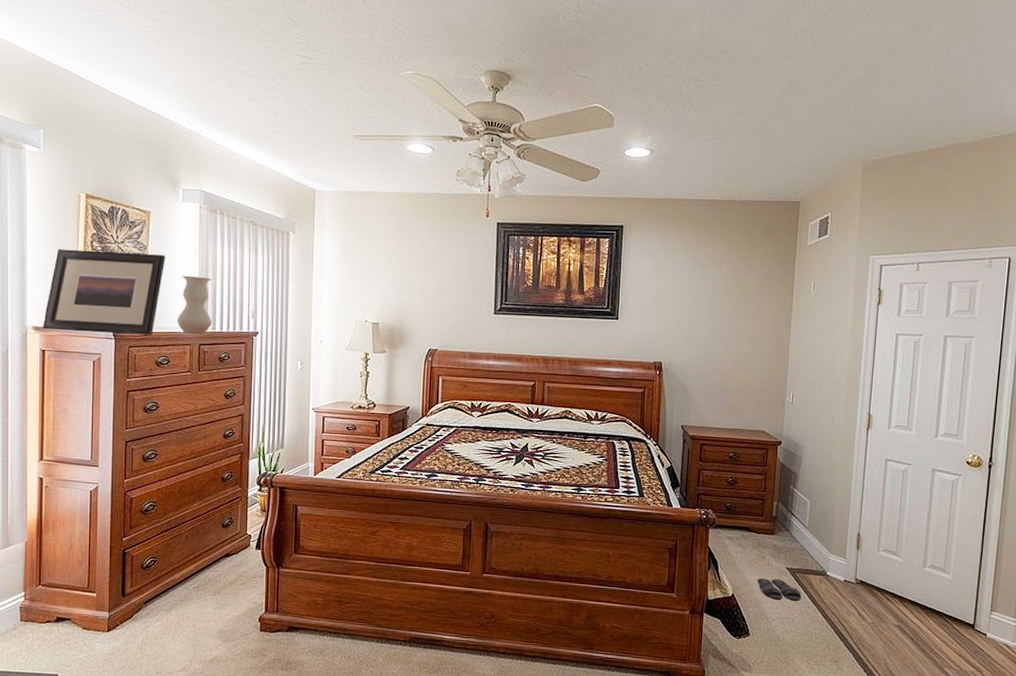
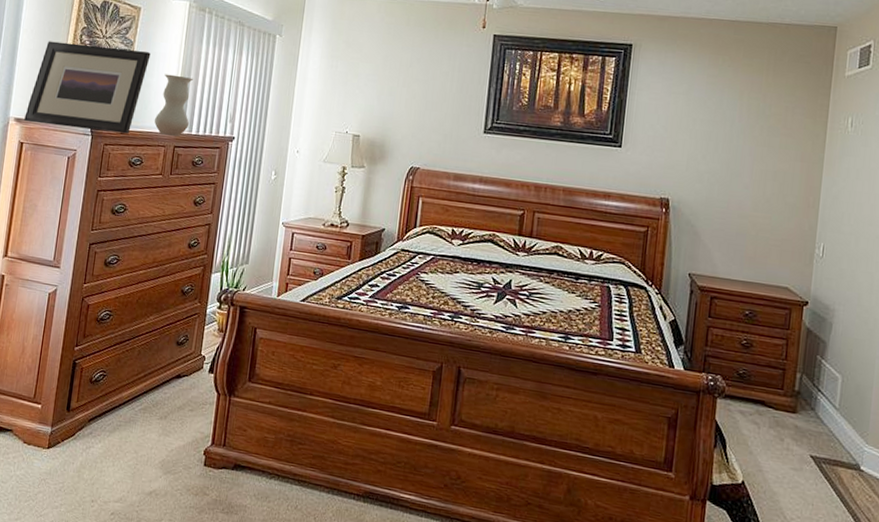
slippers: present [758,578,802,601] -> none [774,465,828,499]

